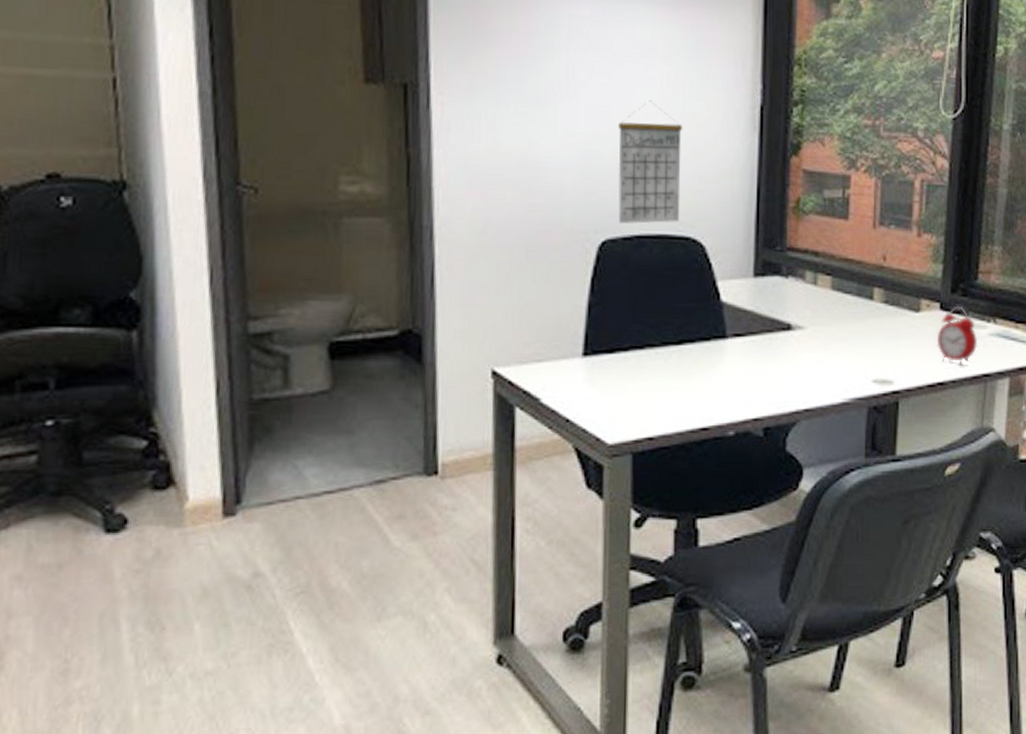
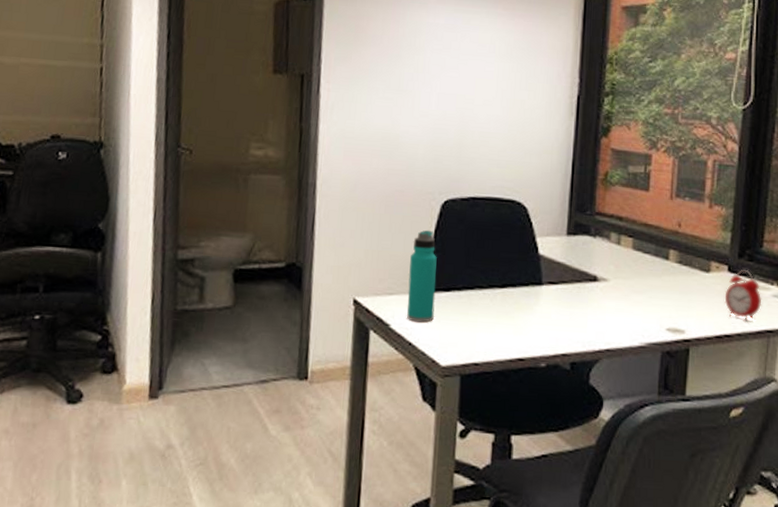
water bottle: none [560,278,597,393] -> present [407,230,437,323]
calendar: present [617,100,683,224] -> none [458,90,514,188]

